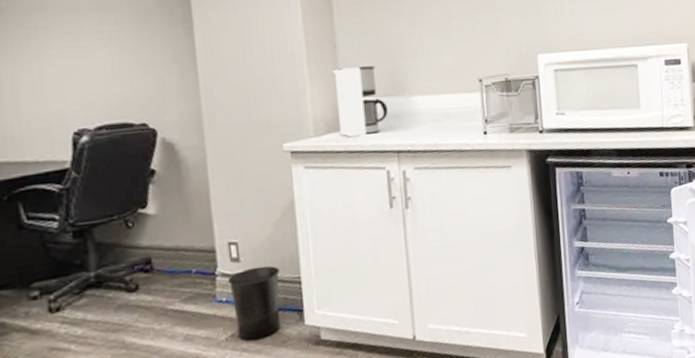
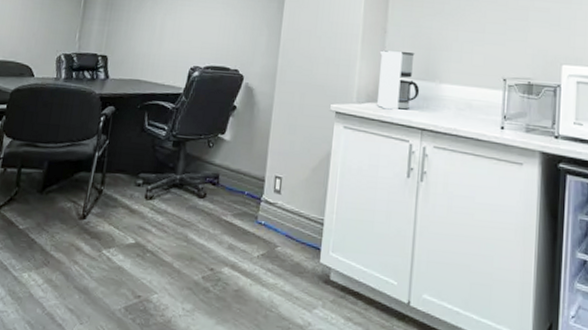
waste bin: present [227,265,281,341] -> none [267,201,309,265]

